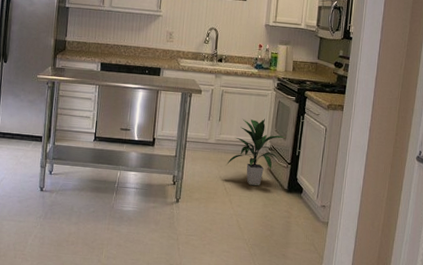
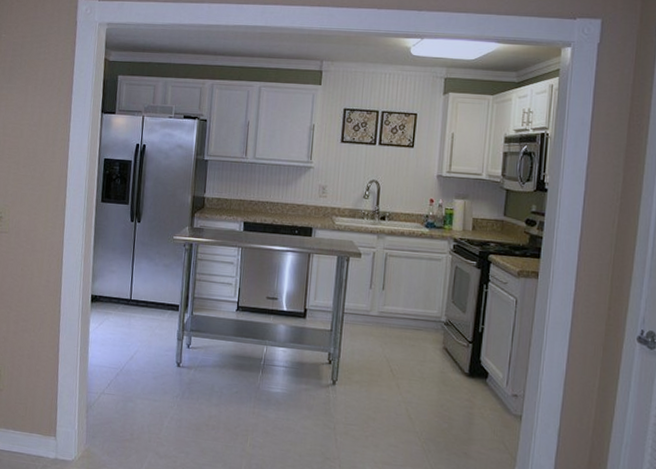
indoor plant: present [225,118,285,186] -> none [391,287,465,369]

